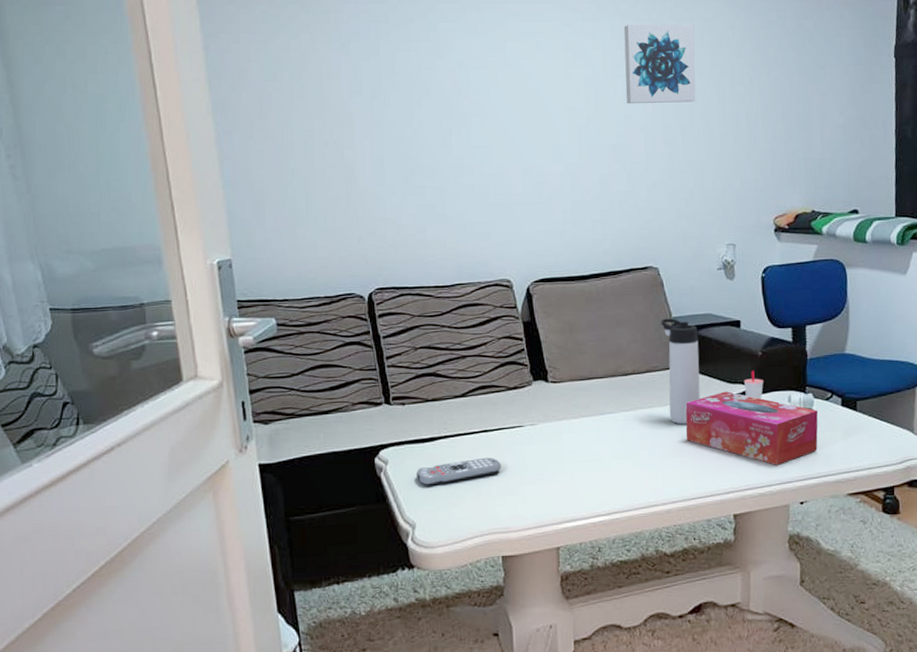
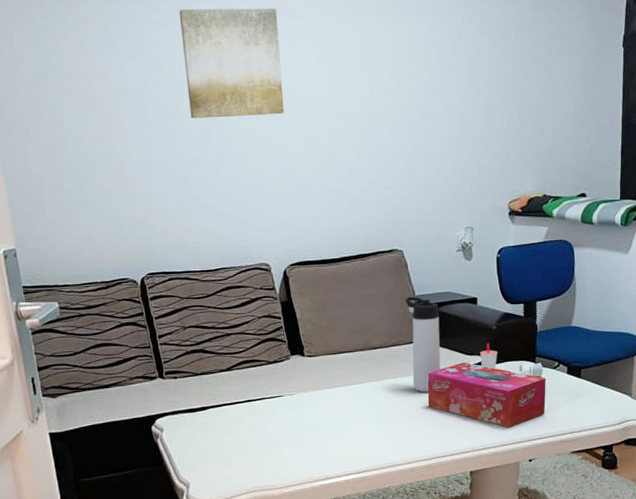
remote control: present [415,457,501,486] -> none [188,424,264,450]
wall art: none [419,10,530,124] -> present [179,8,284,119]
wall art: present [623,24,696,104] -> none [370,18,438,97]

